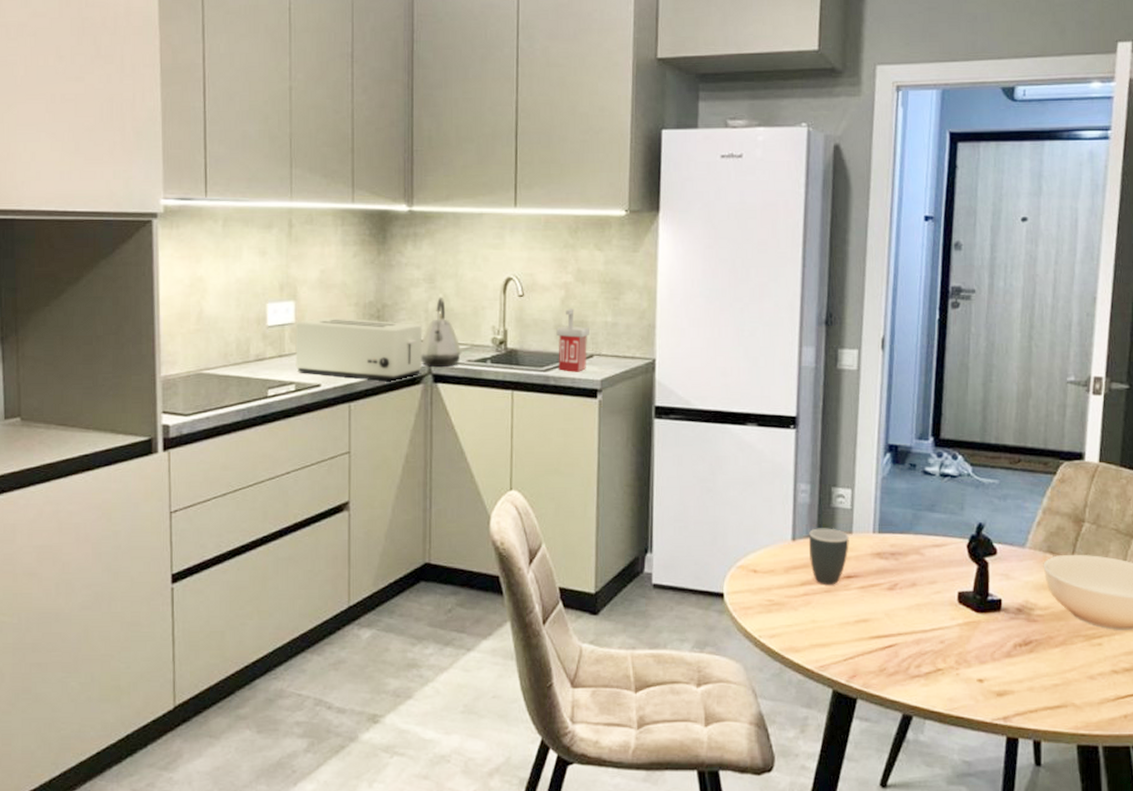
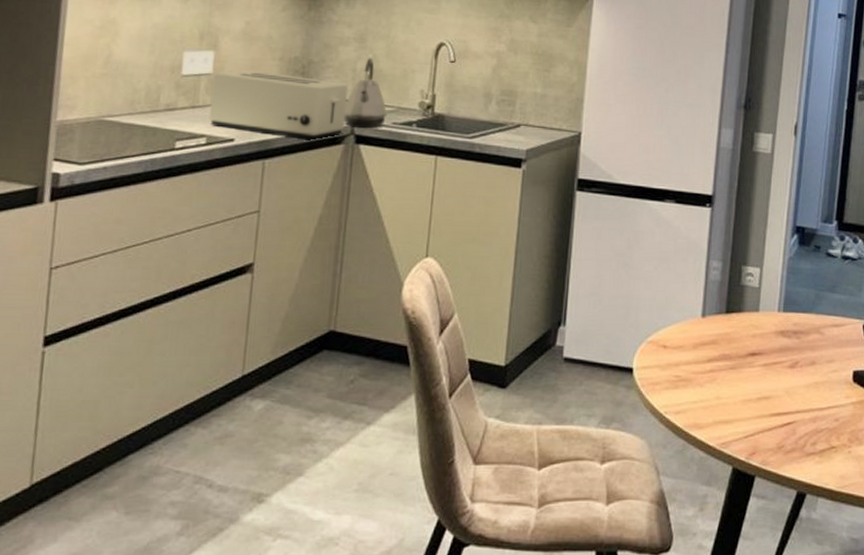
soap dispenser: present [556,308,589,372] -> none [484,77,519,141]
mug: present [808,528,849,584] -> none [717,305,756,361]

